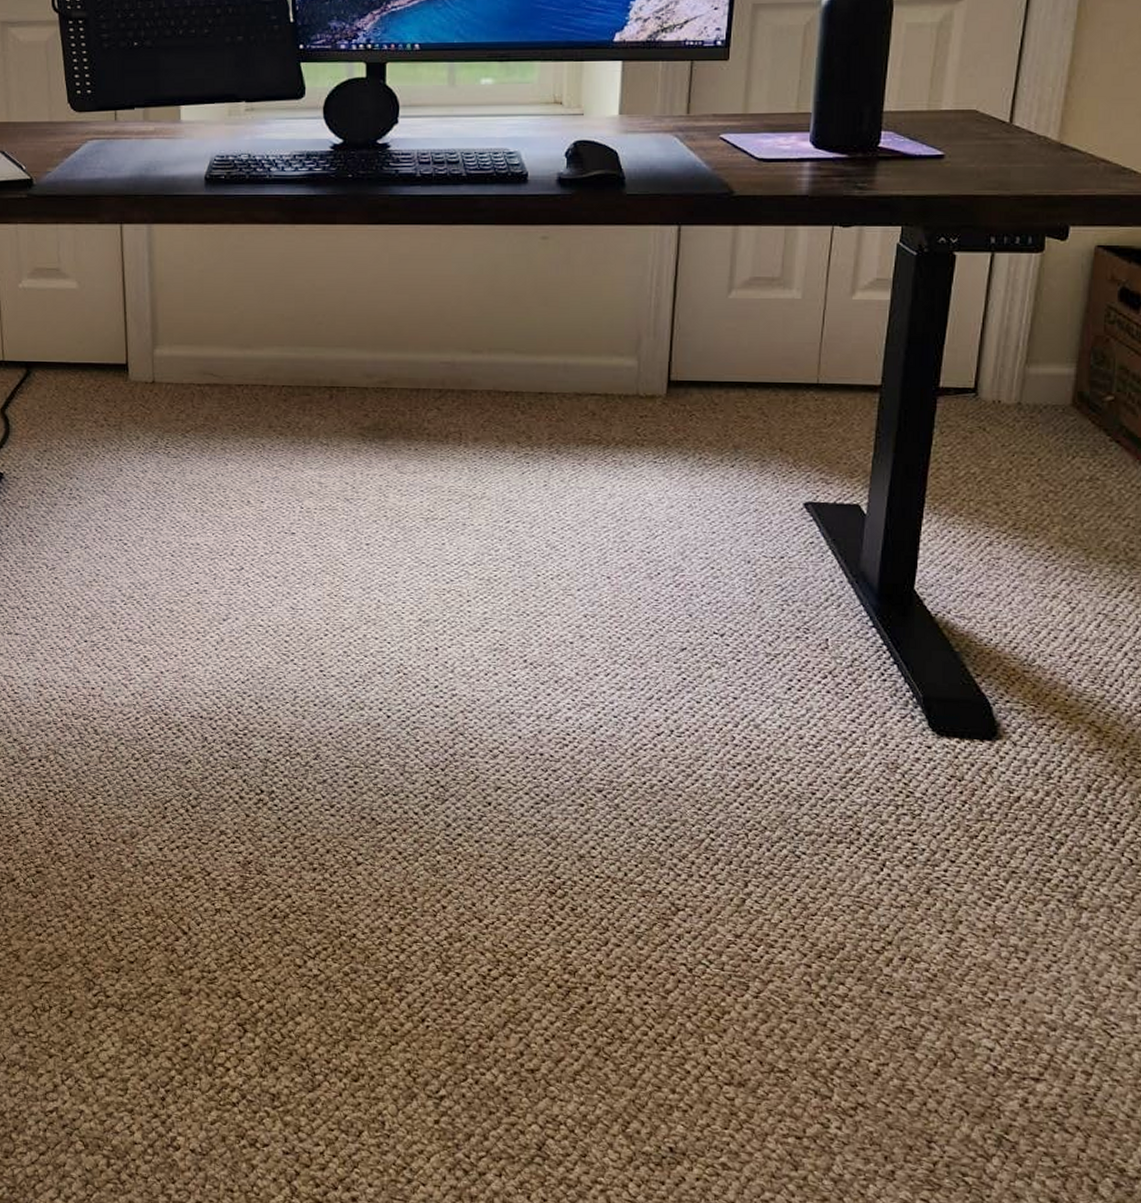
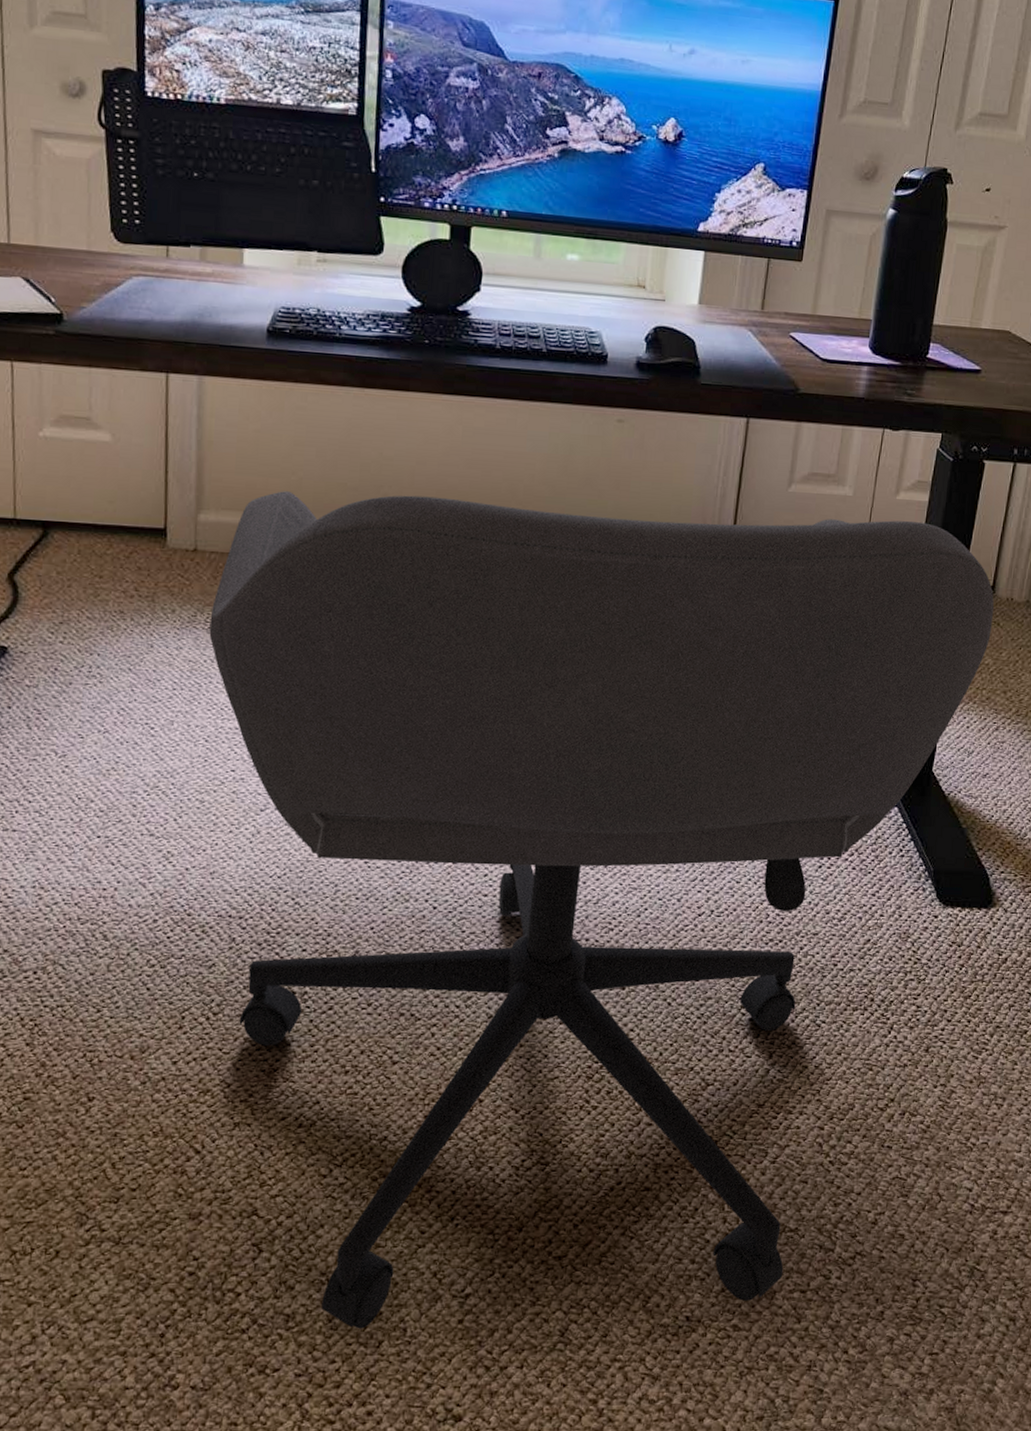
office chair: none [169,322,978,1140] -> present [209,491,995,1329]

